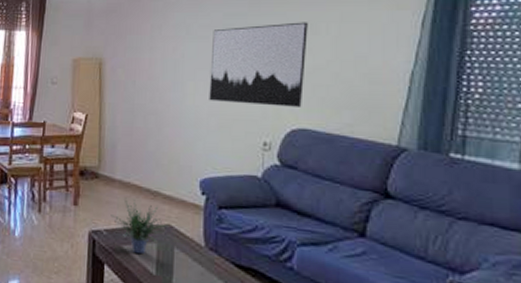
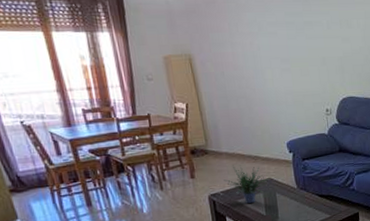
wall art: present [209,22,308,107] -> none [279,19,348,83]

